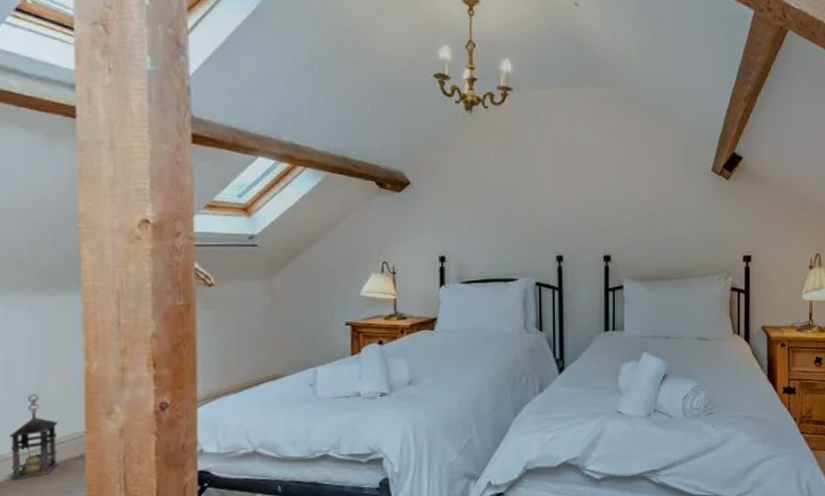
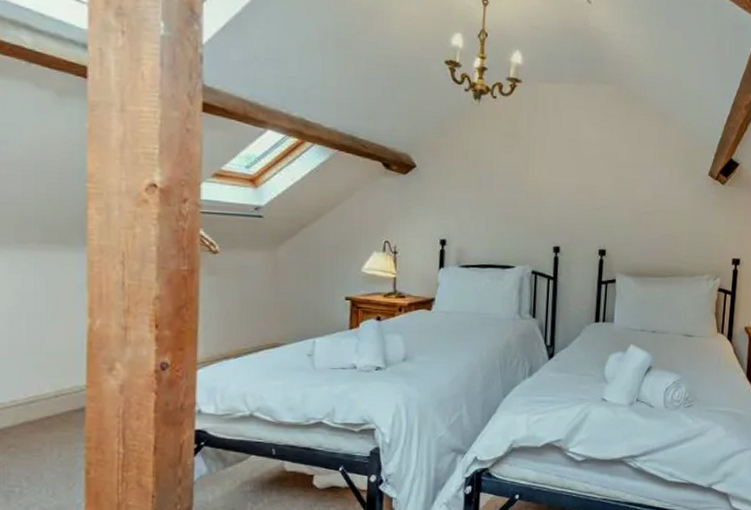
lantern: present [10,393,58,481] -> none [11,346,59,428]

